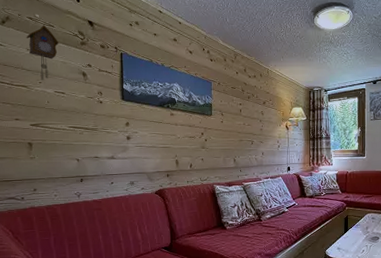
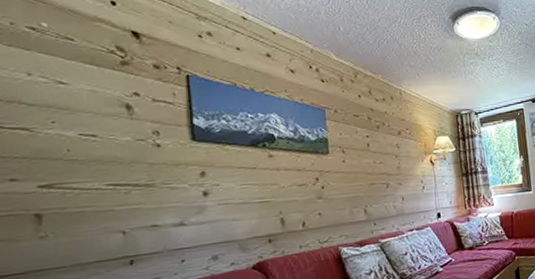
cuckoo clock: present [26,25,60,81] -> none [25,38,85,120]

